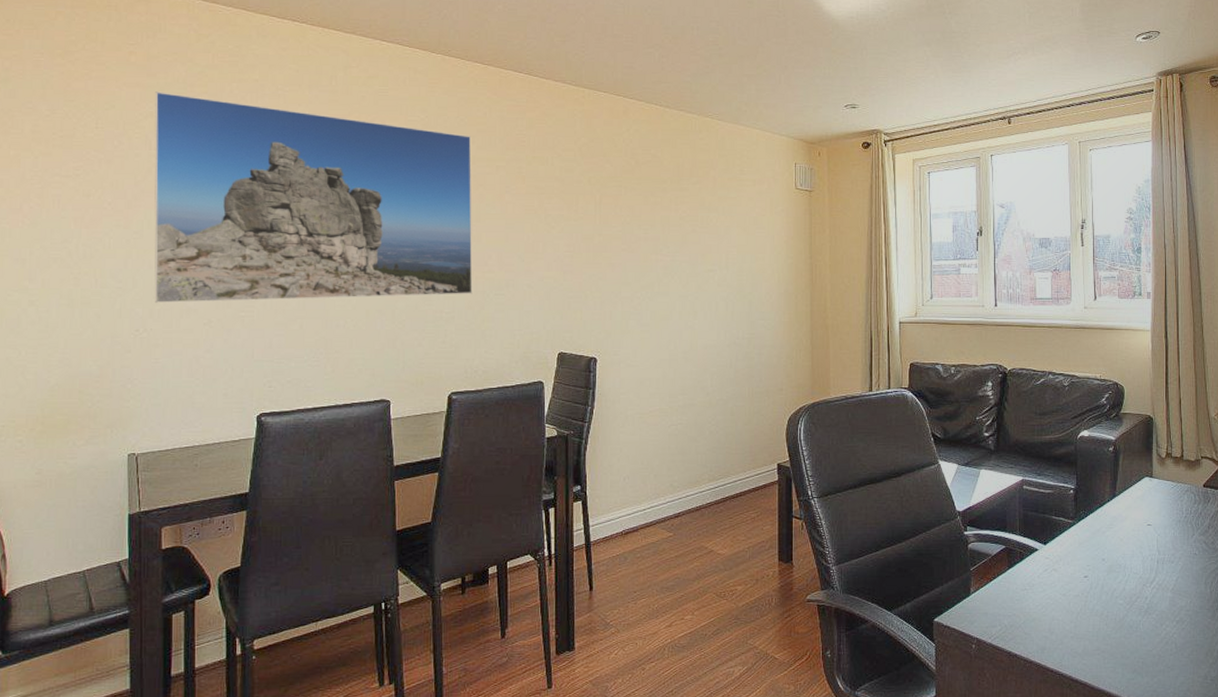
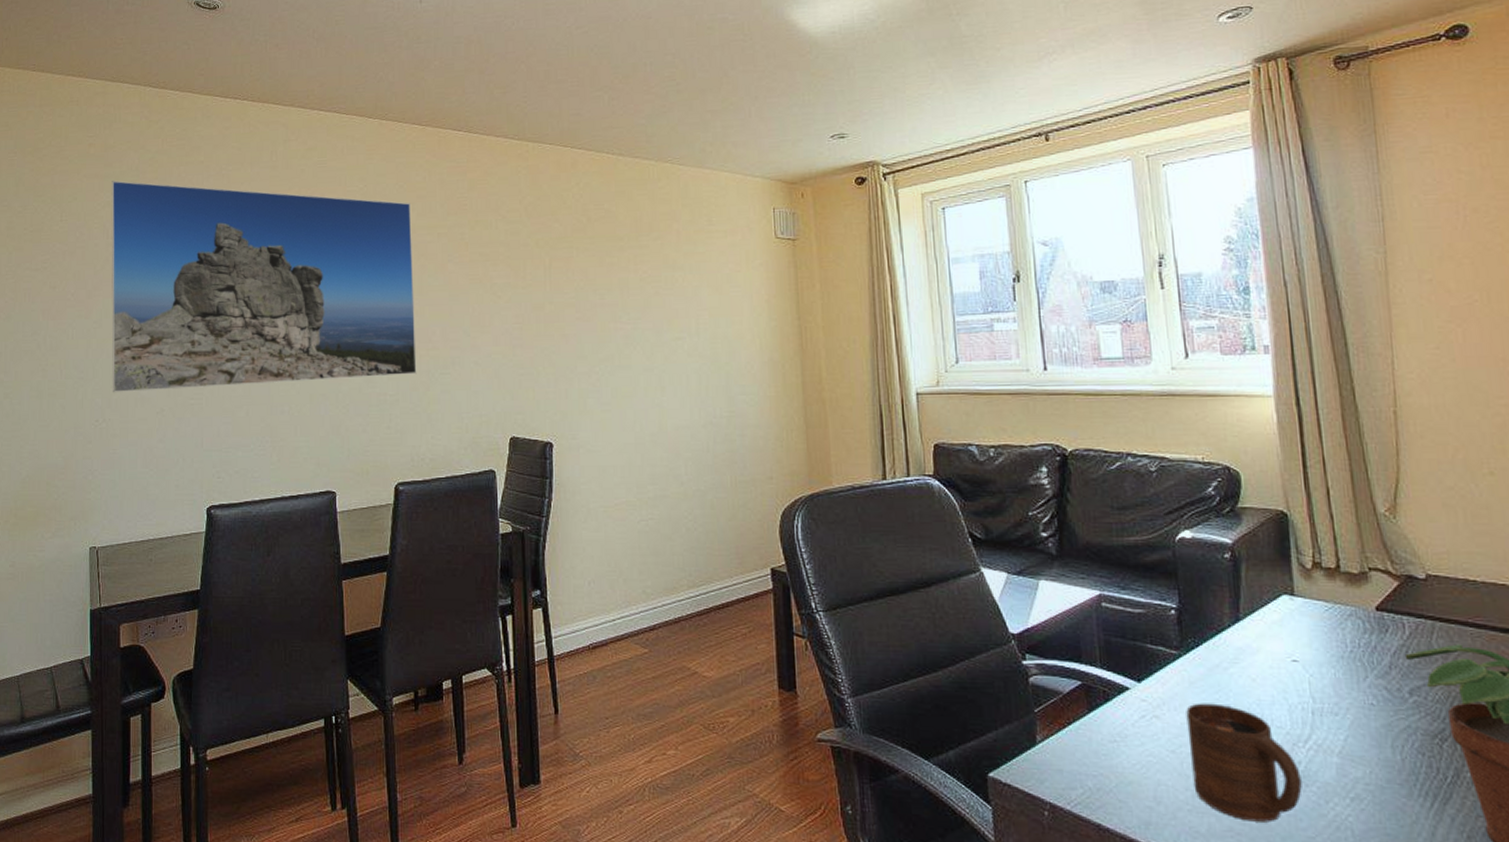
cup: none [1075,558,1147,642] -> present [1186,703,1302,823]

